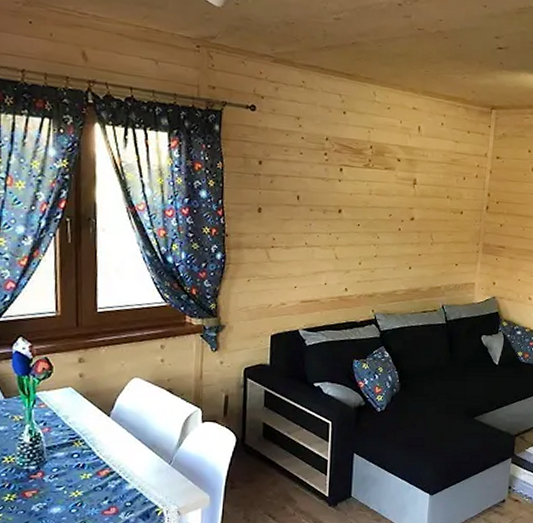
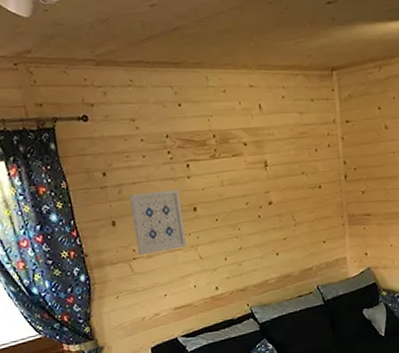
wall art: none [277,185,328,246] -> present [129,189,188,256]

